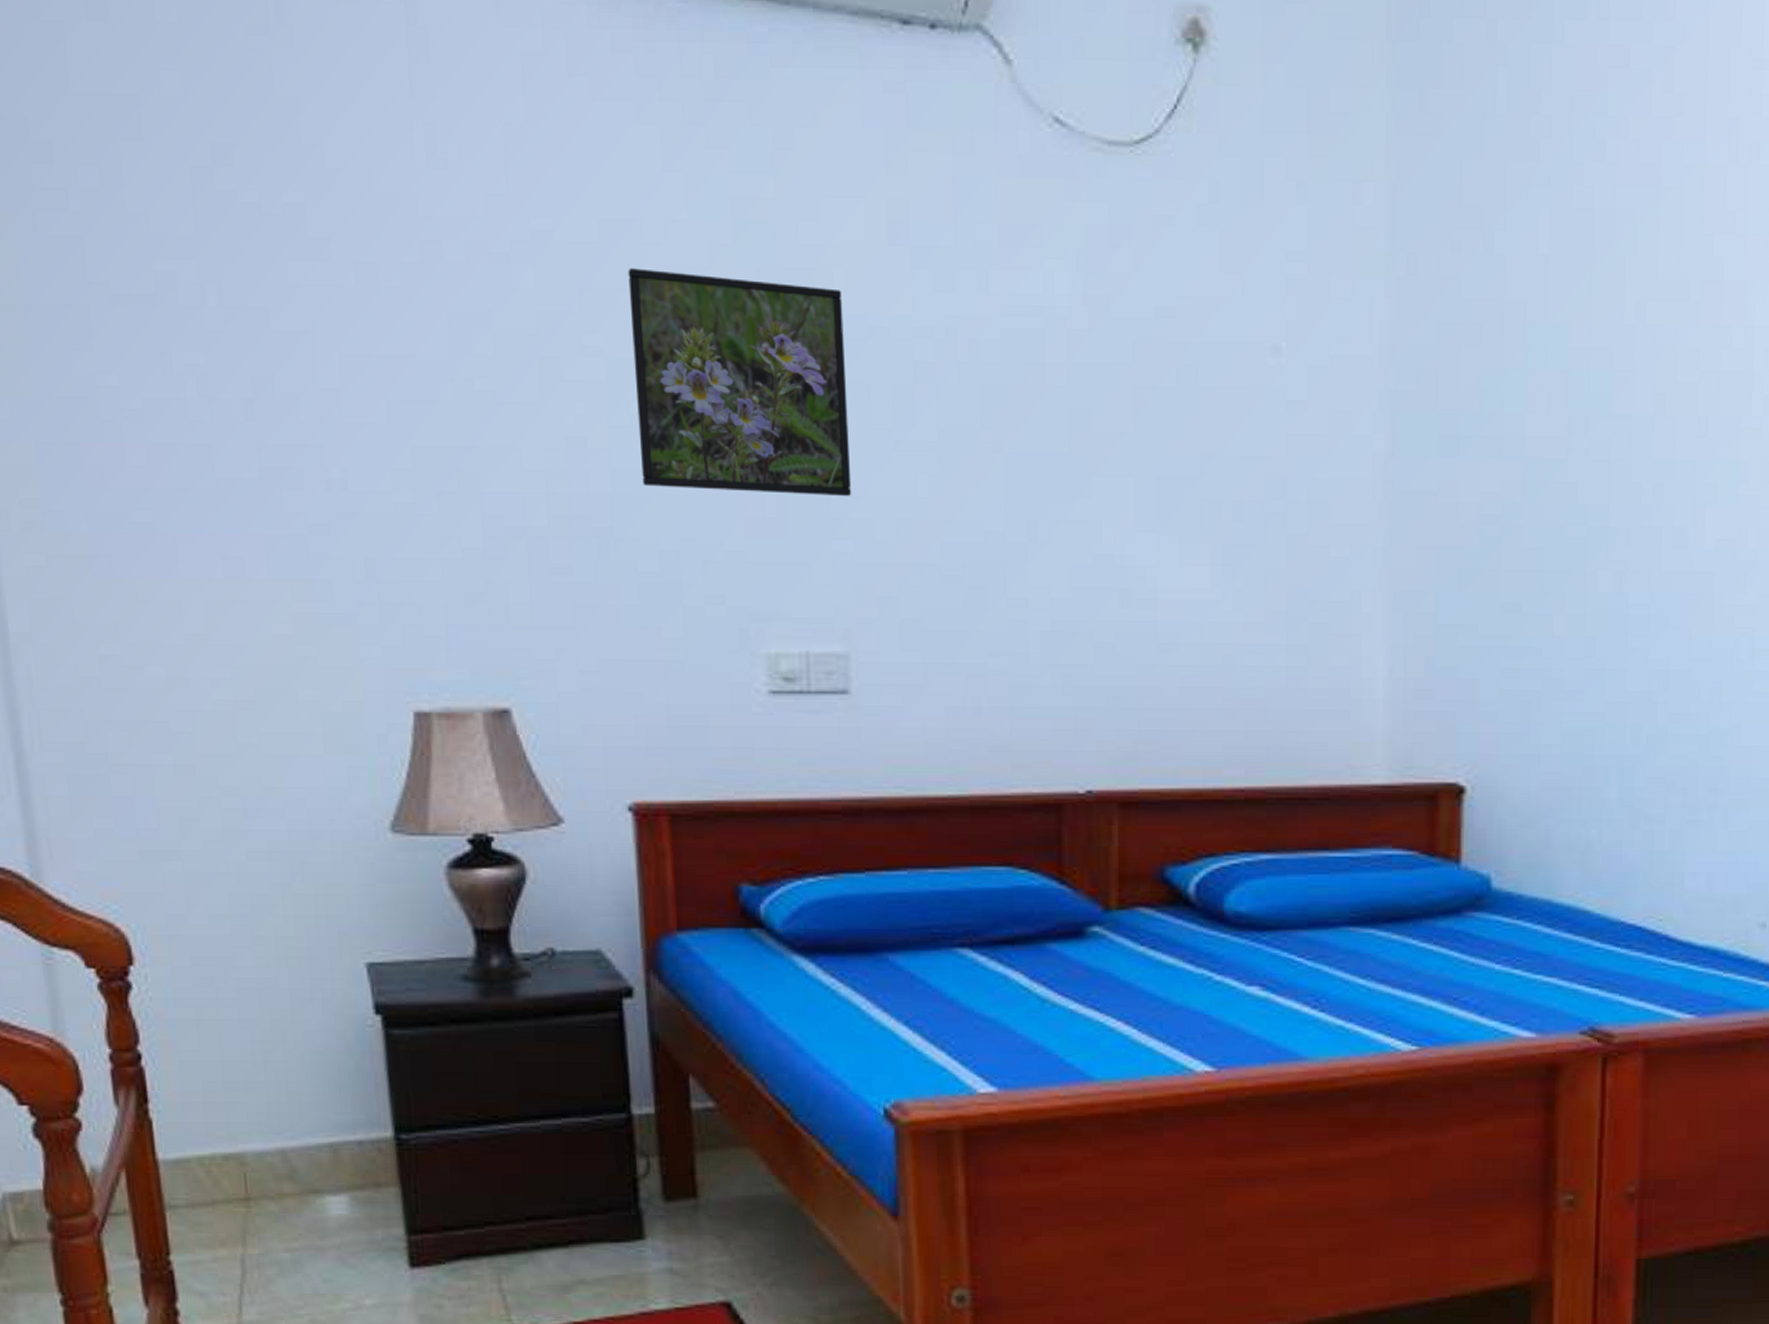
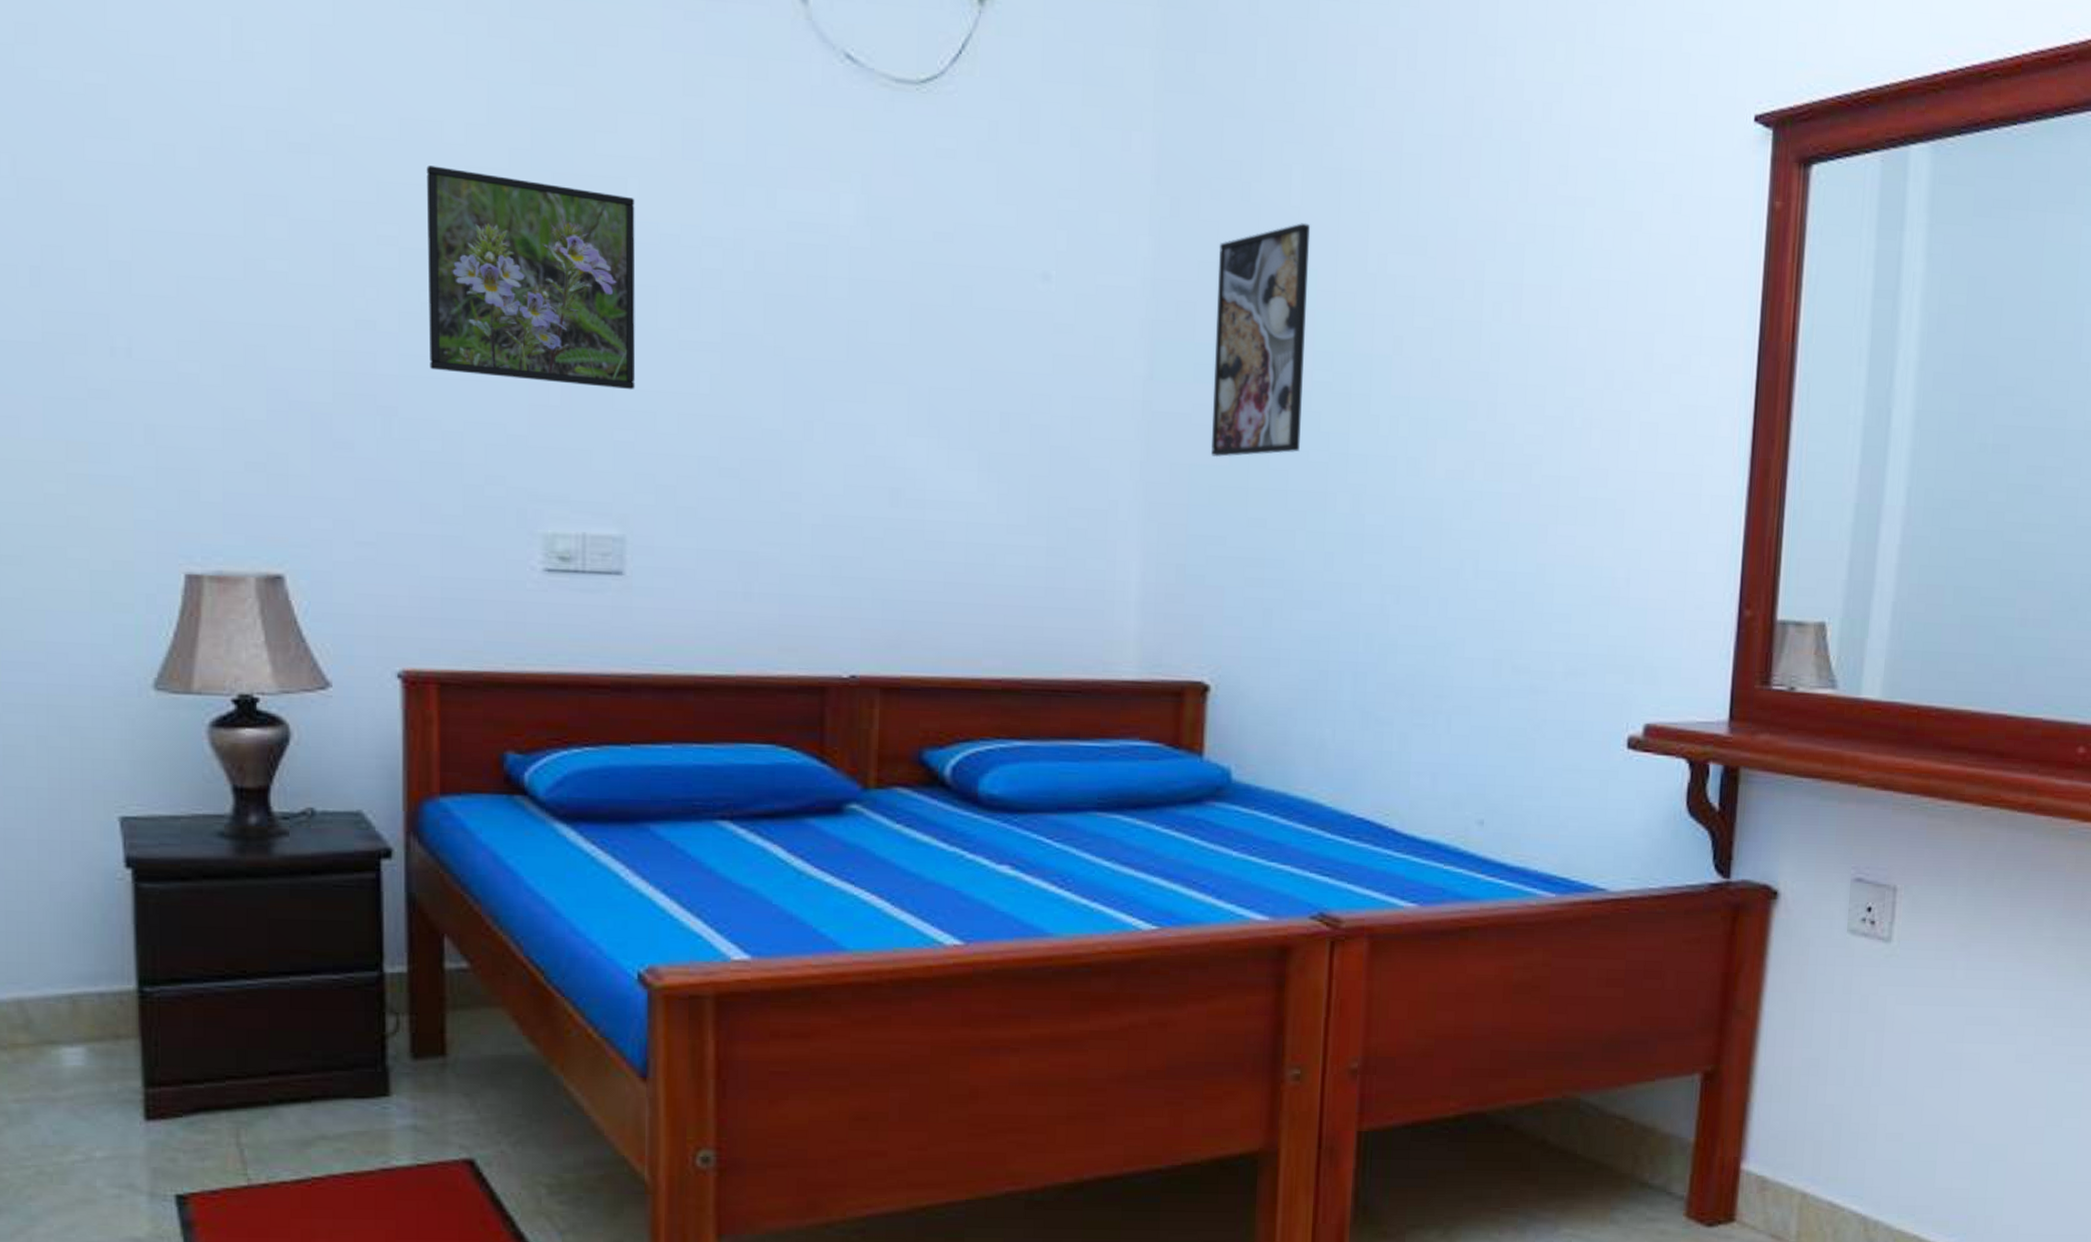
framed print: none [1459,273,1561,539] -> present [1211,223,1311,458]

